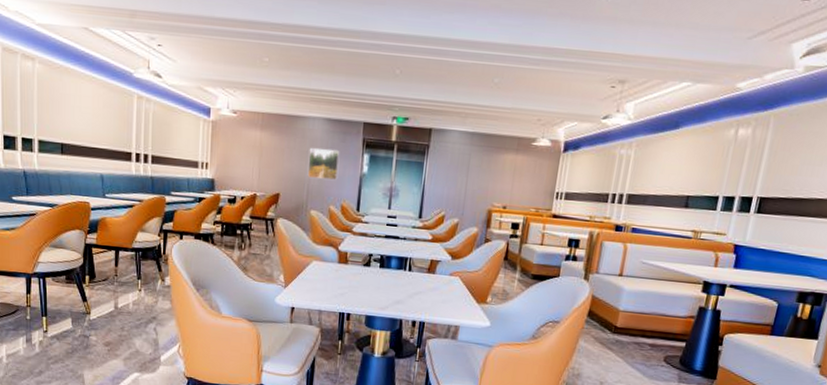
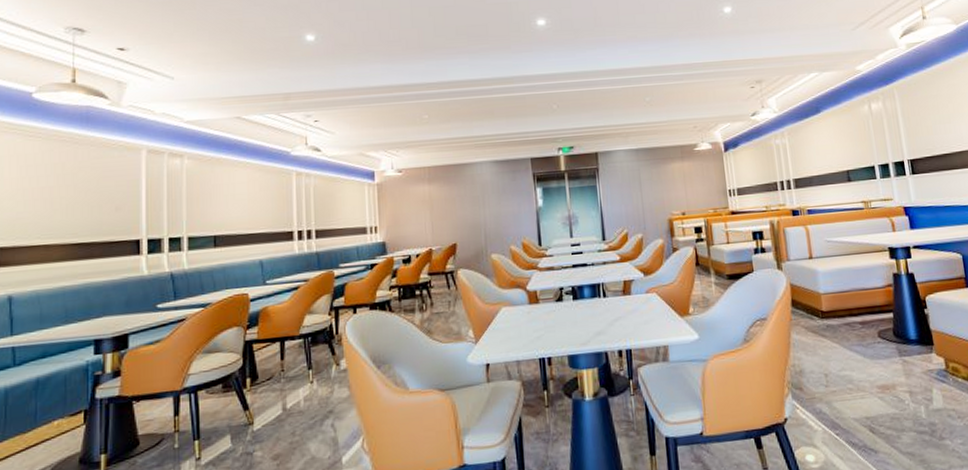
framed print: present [307,148,339,180] -> none [480,189,513,221]

